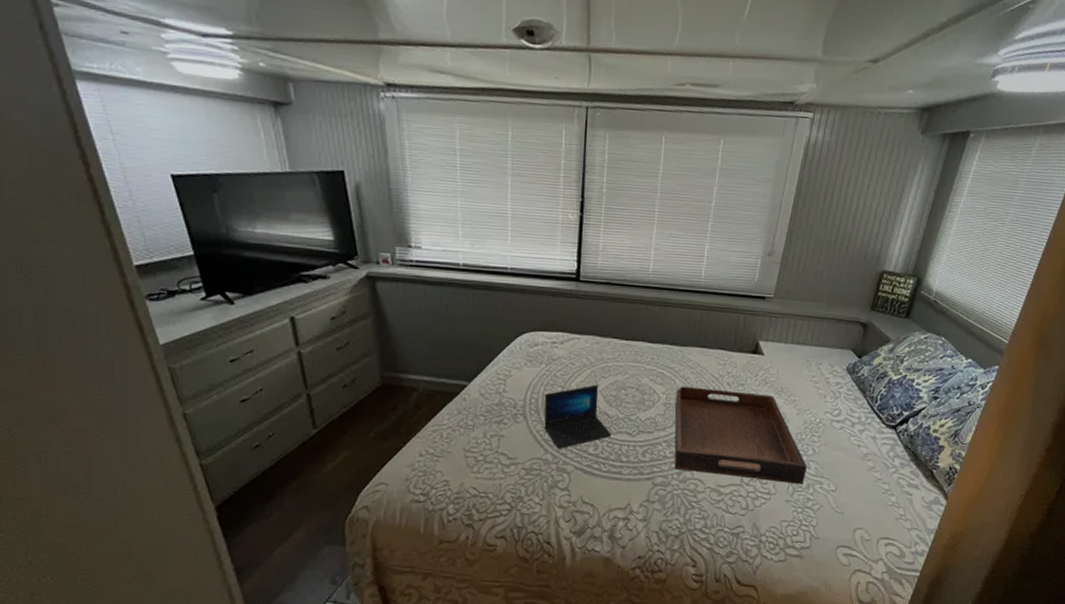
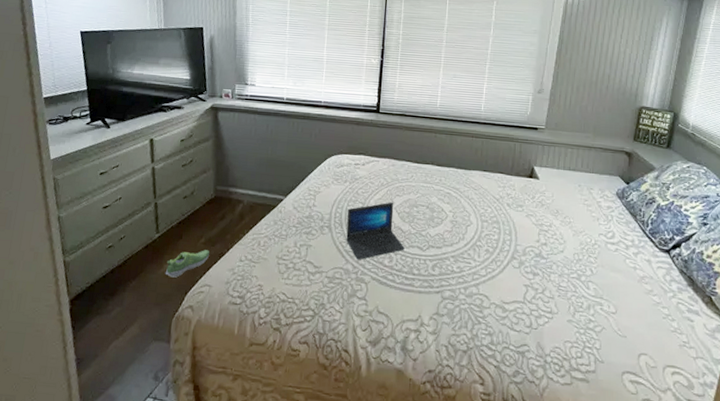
shoe: none [330,445,383,477] -> present [165,250,210,278]
serving tray: present [674,386,807,485] -> none [460,205,586,305]

